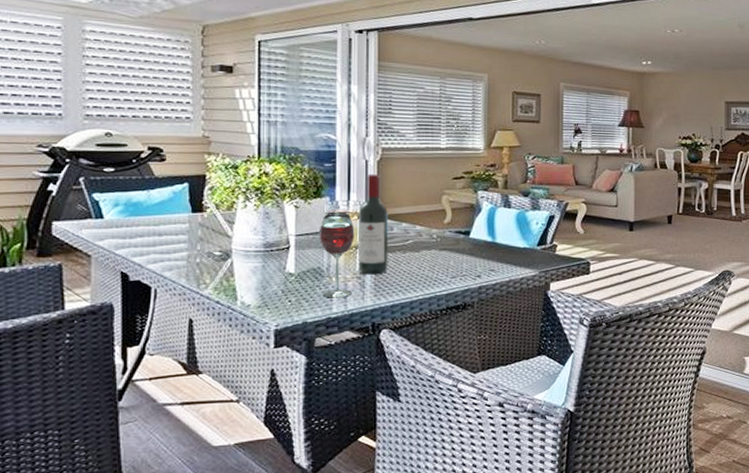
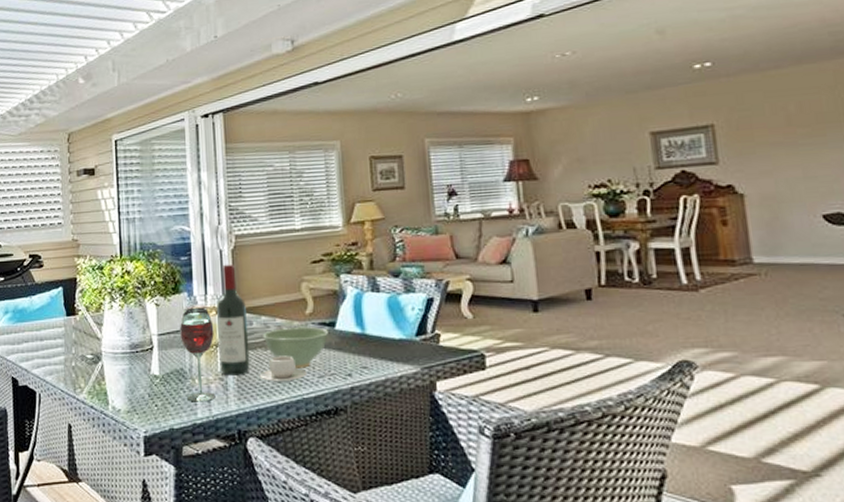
teacup: none [396,258,441,282] -> present [259,355,307,383]
bowl: none [402,234,463,270] -> present [263,327,328,368]

